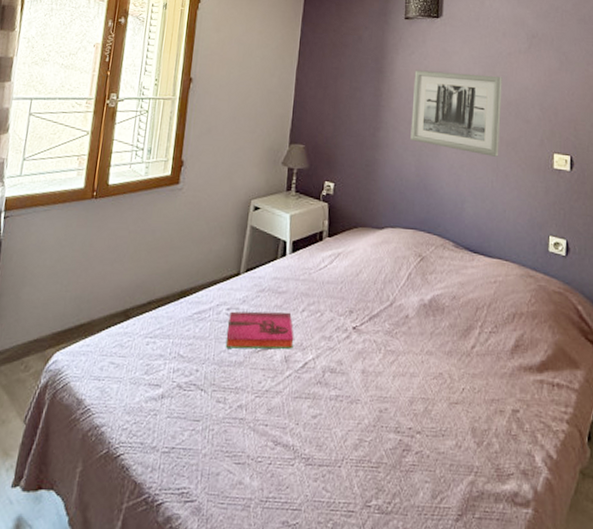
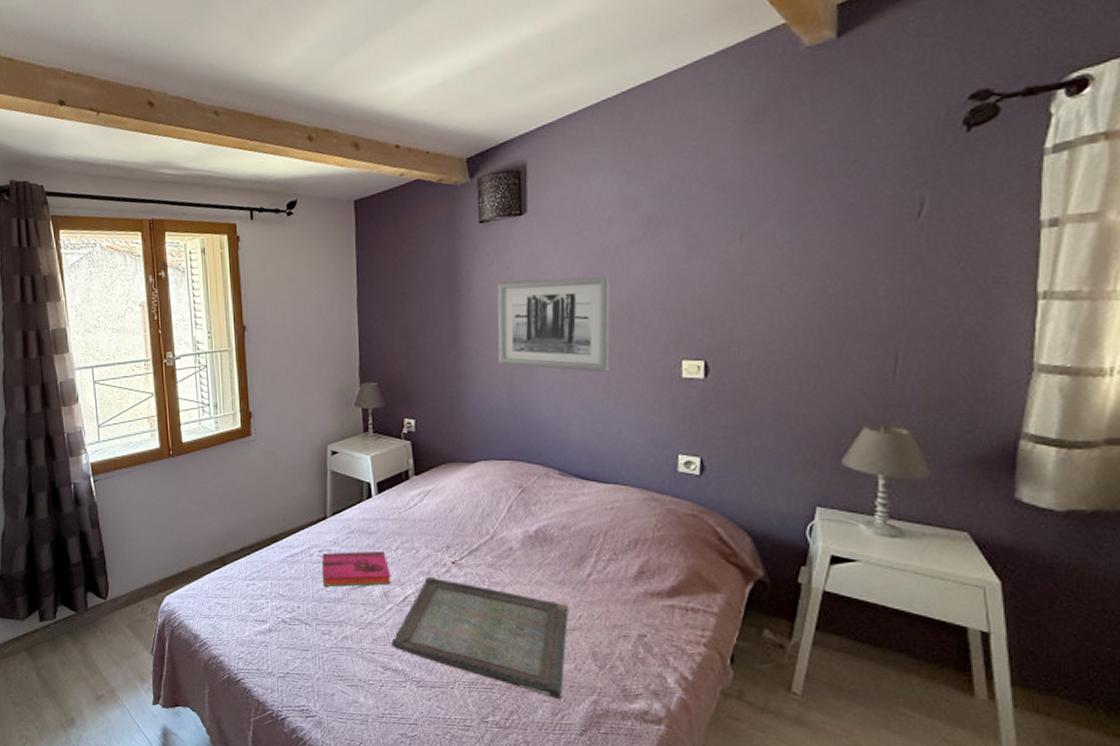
serving tray: none [285,341,453,481] -> present [391,576,568,700]

